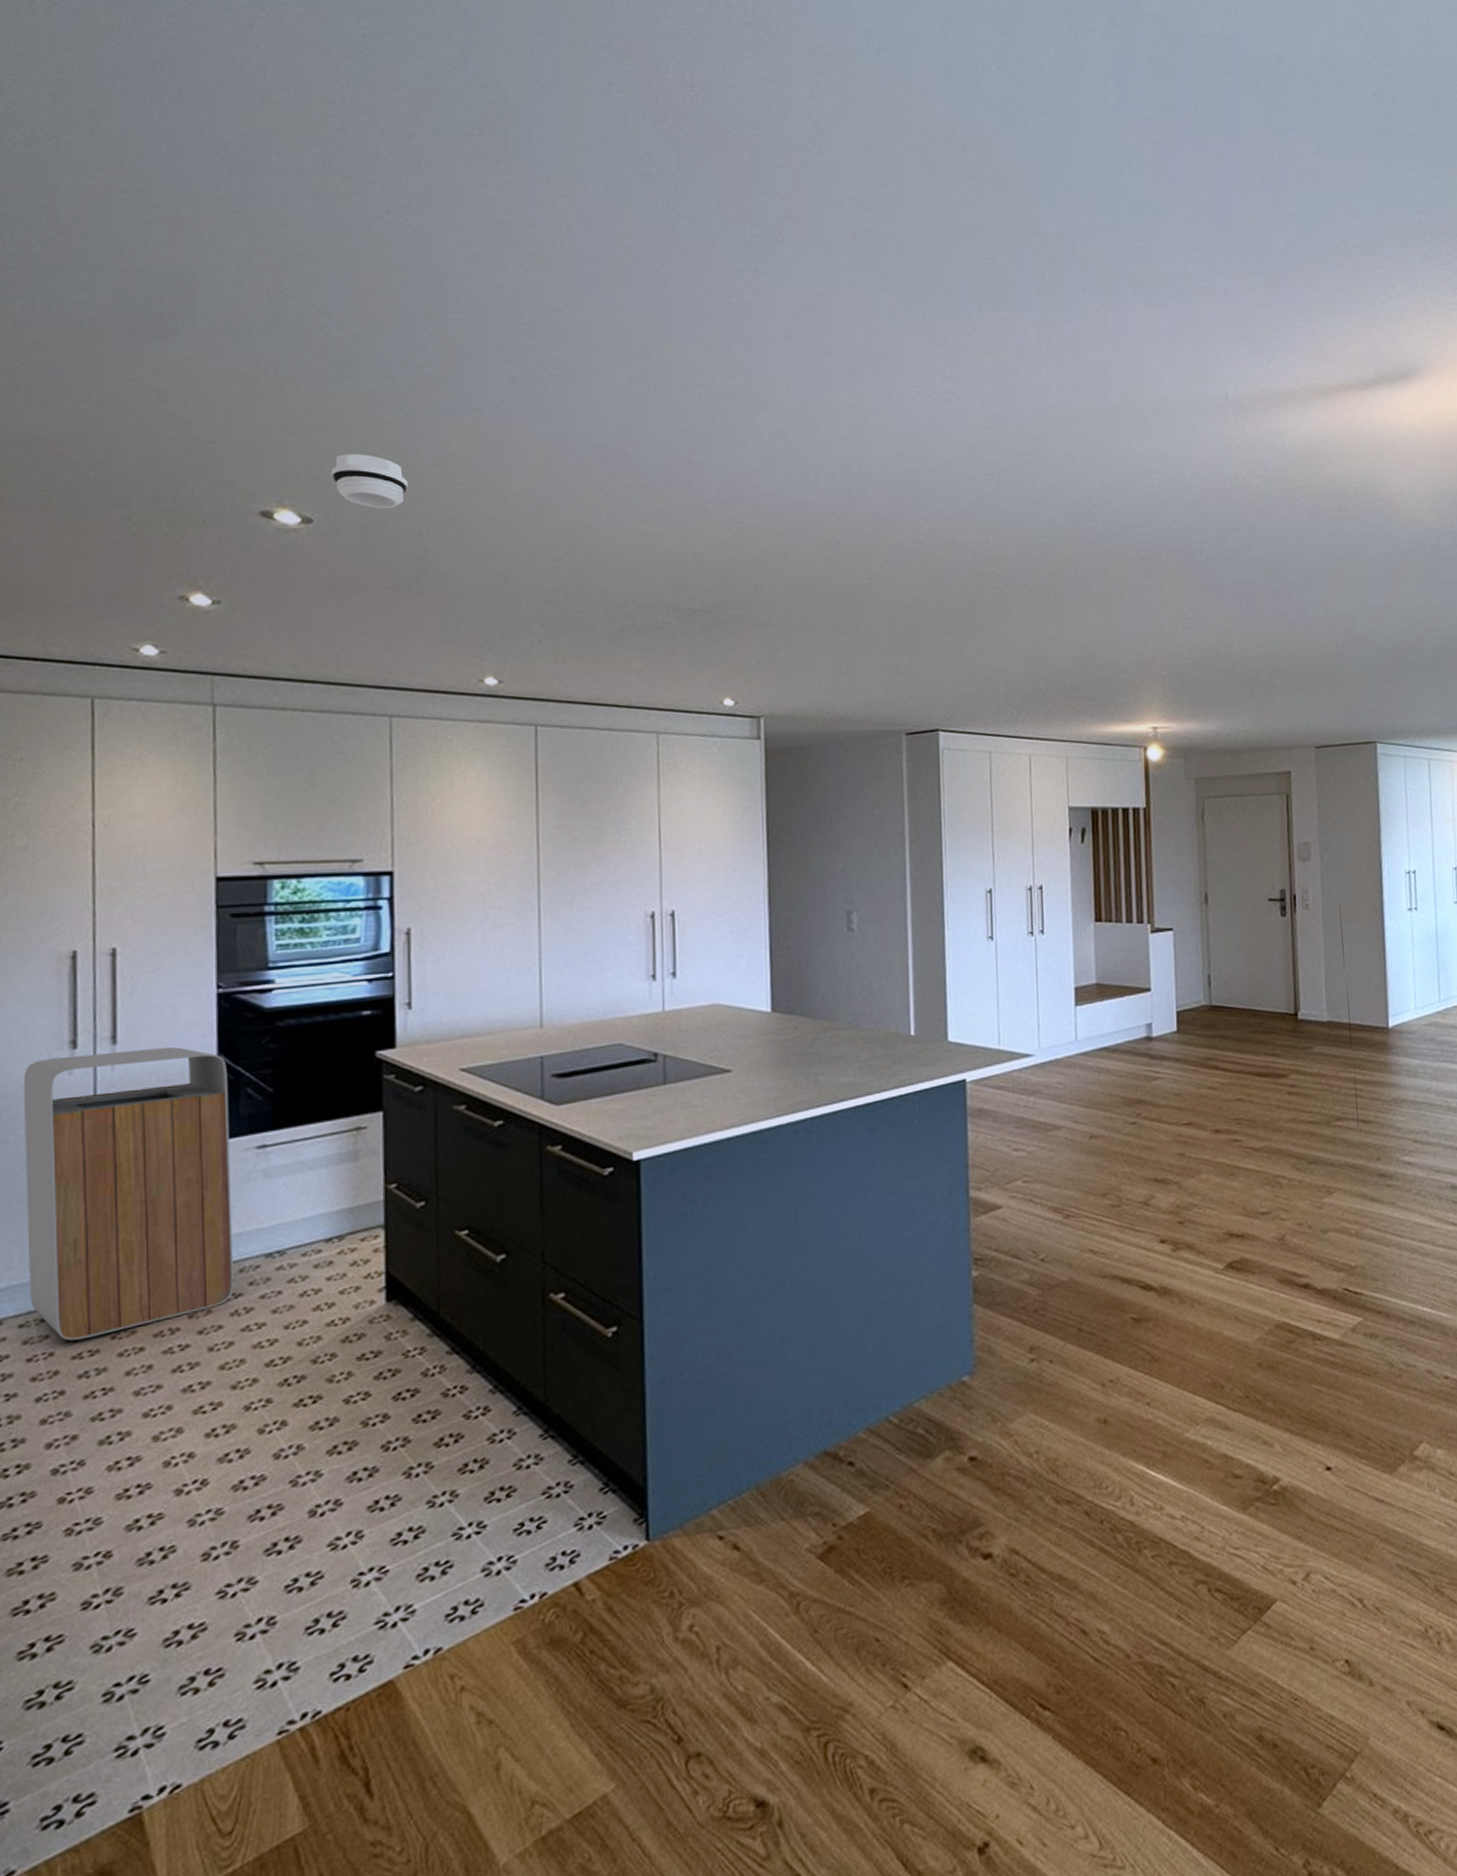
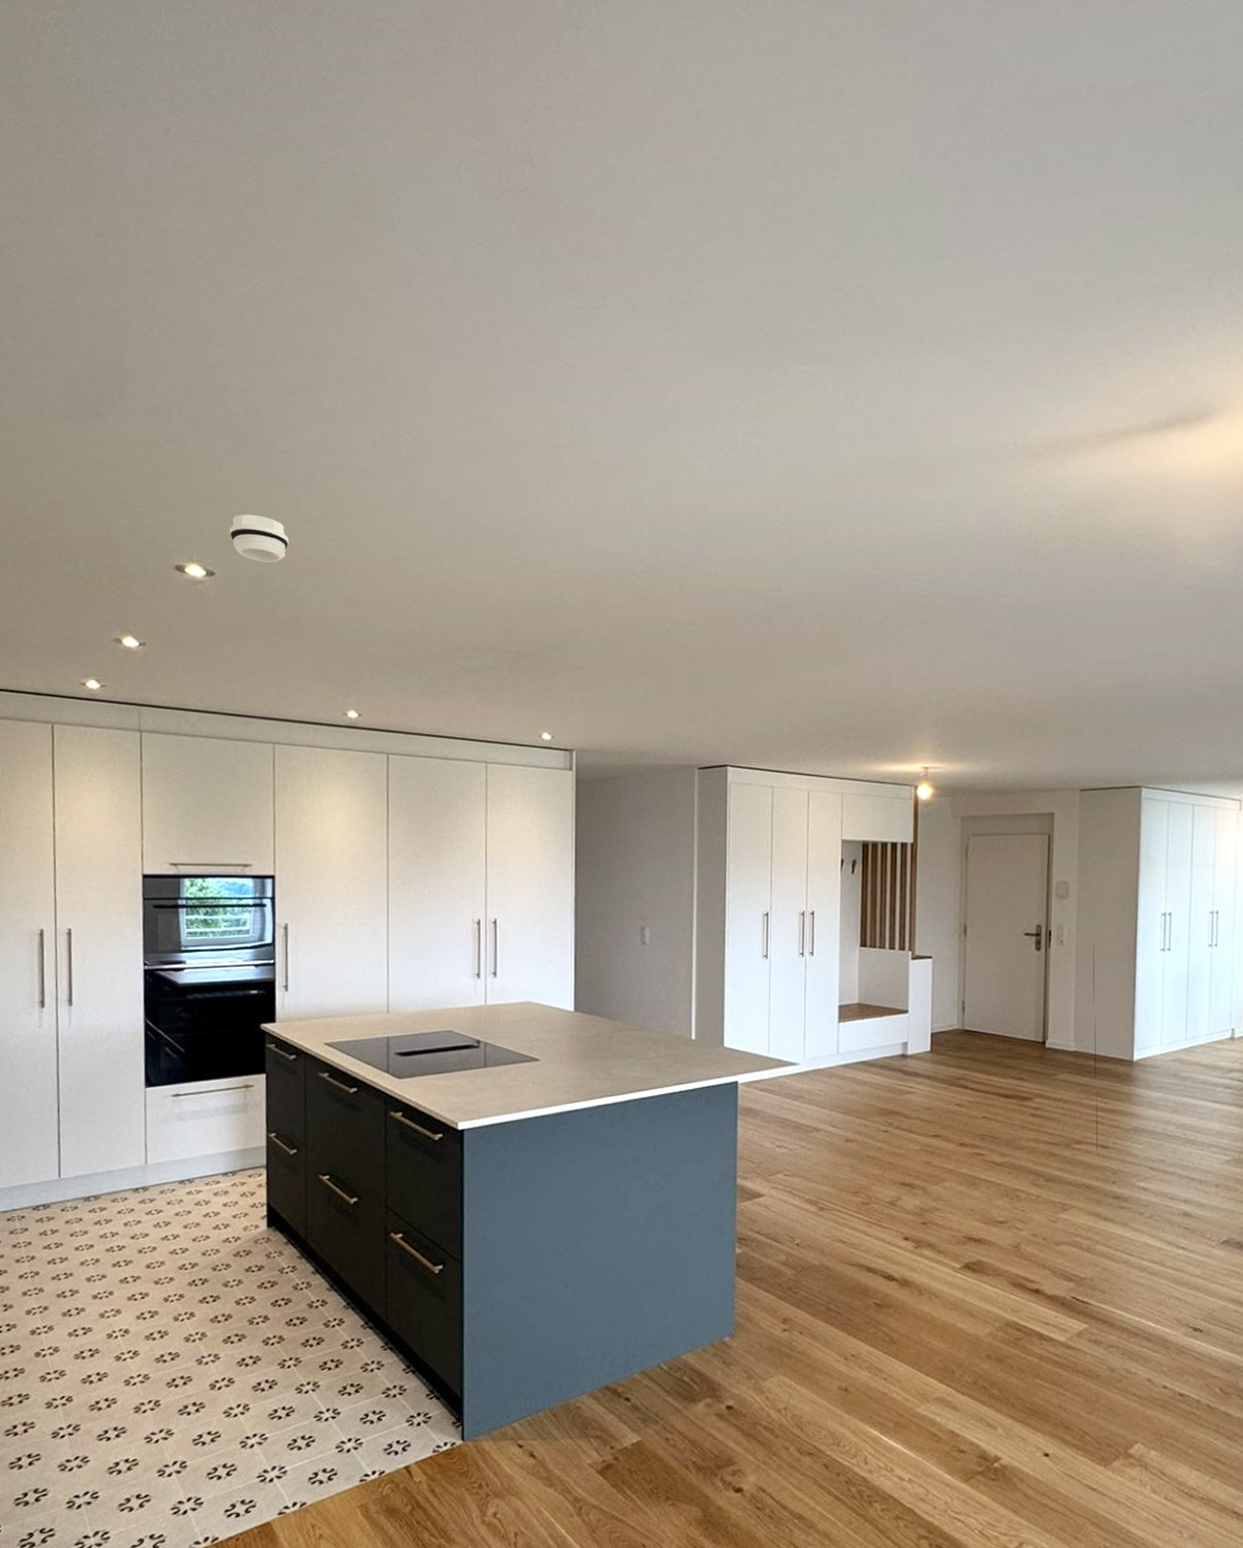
trash can: present [23,1047,233,1341] -> none [7,1011,156,1234]

